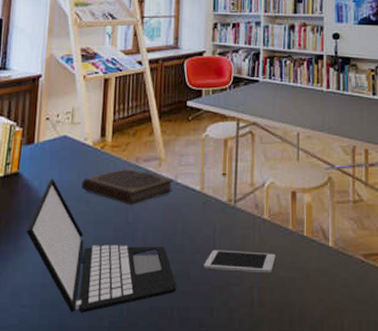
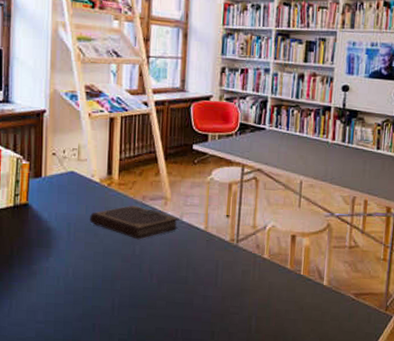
laptop: present [26,178,176,314] -> none [38,210,180,331]
cell phone: present [204,249,276,274] -> none [206,282,274,306]

